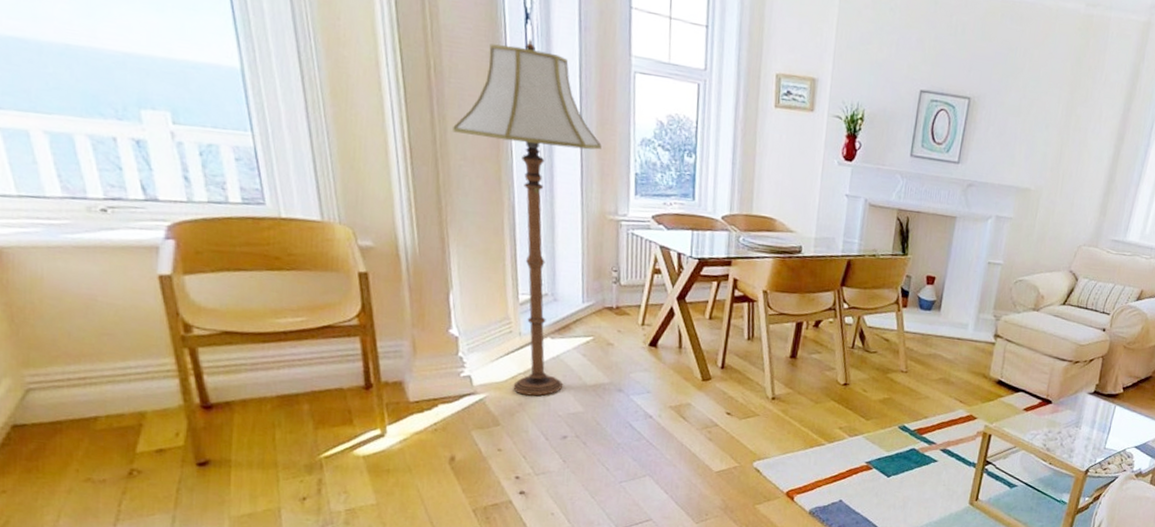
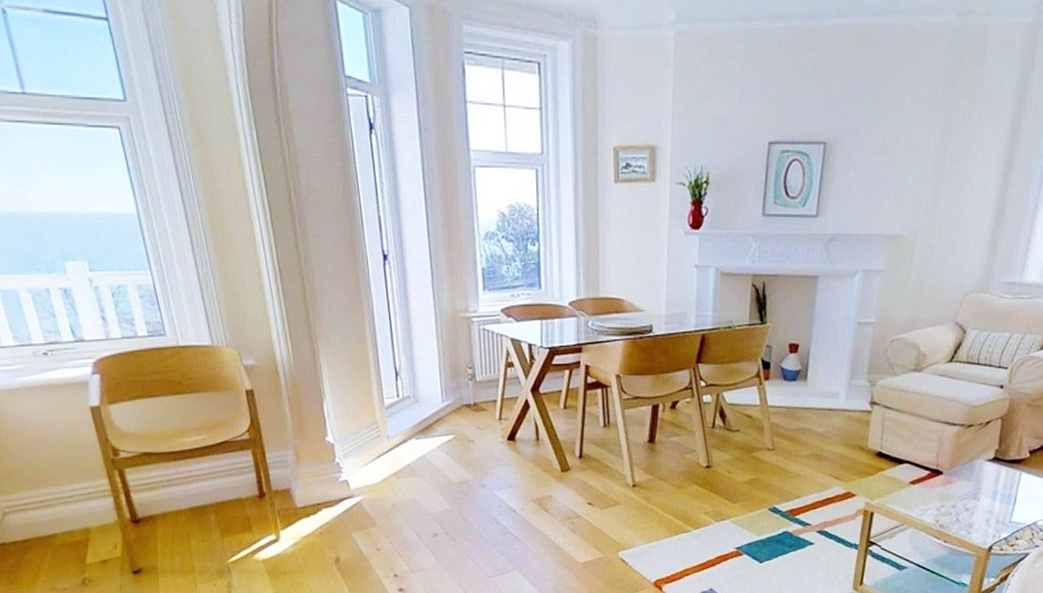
floor lamp: present [453,38,602,396] -> none [314,148,448,496]

